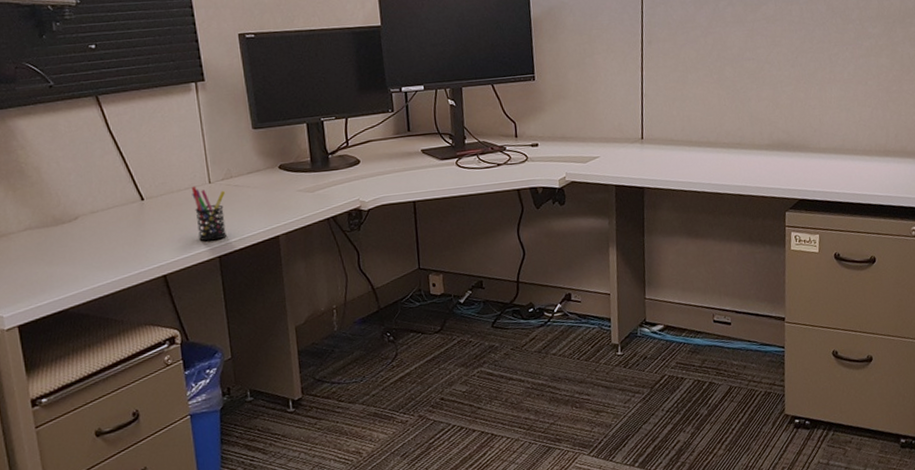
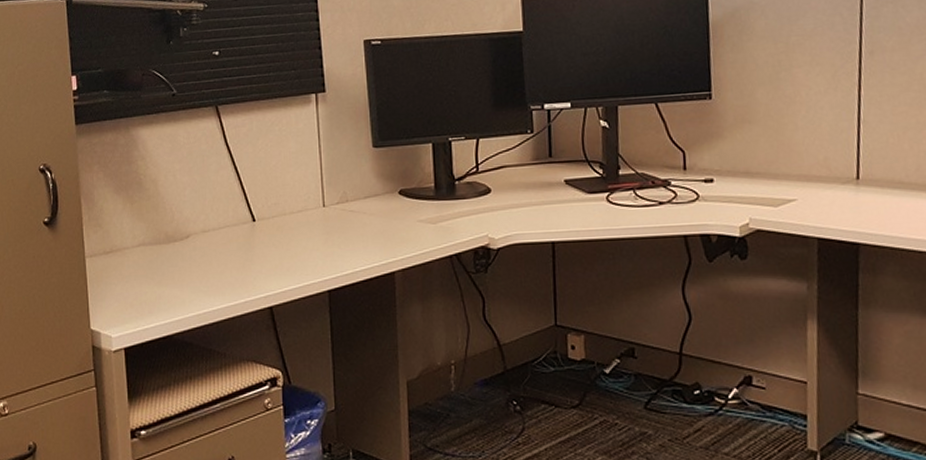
pen holder: present [191,186,227,241] -> none [304,208,340,272]

